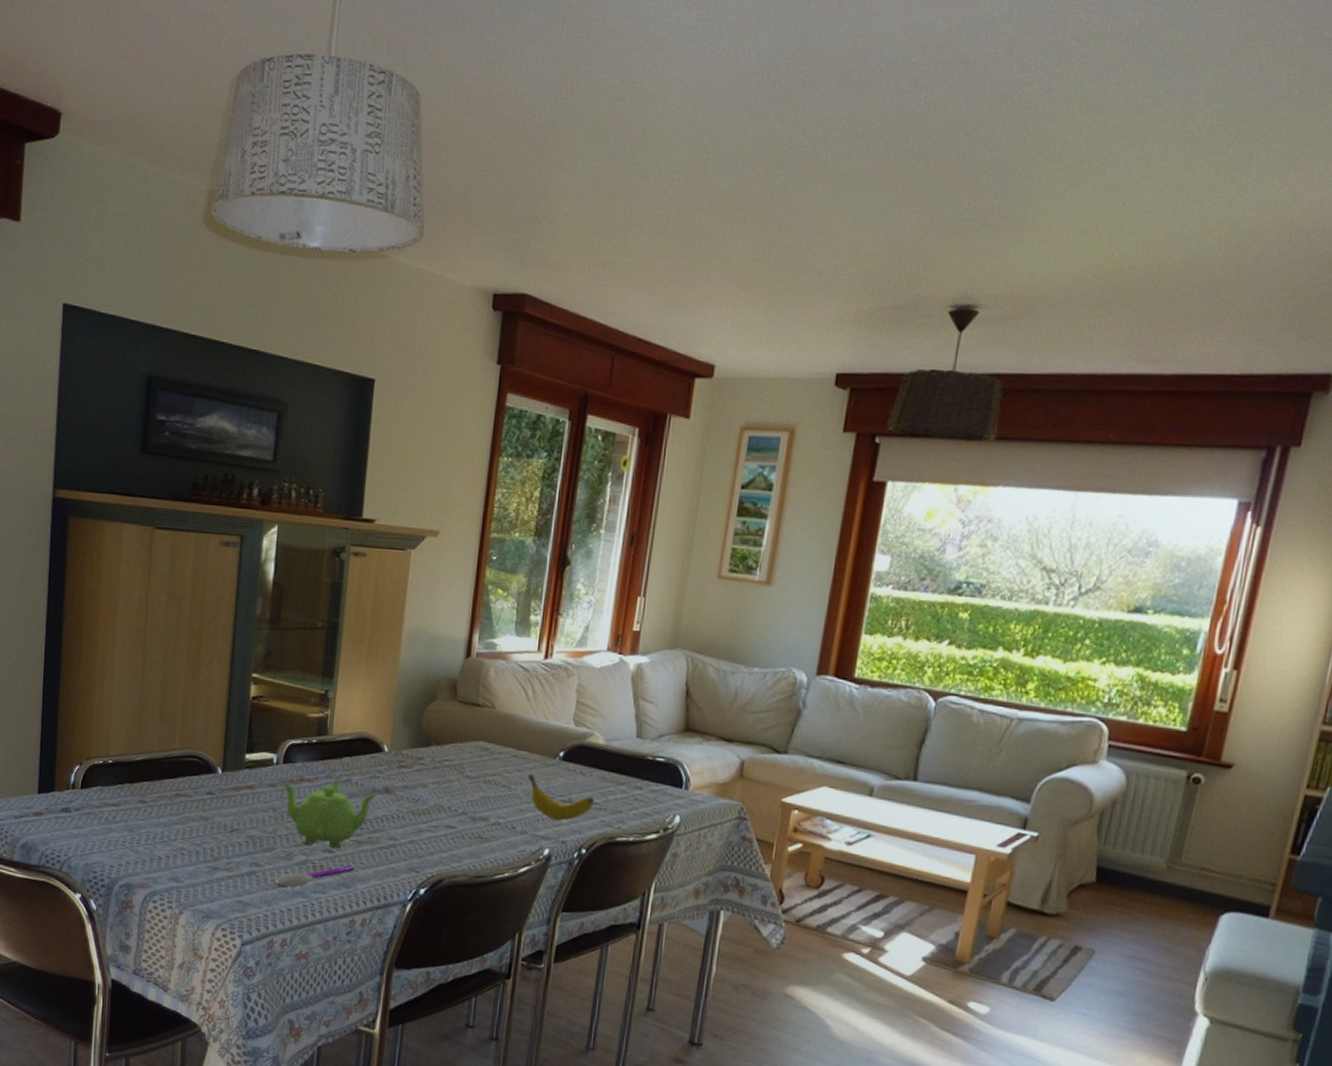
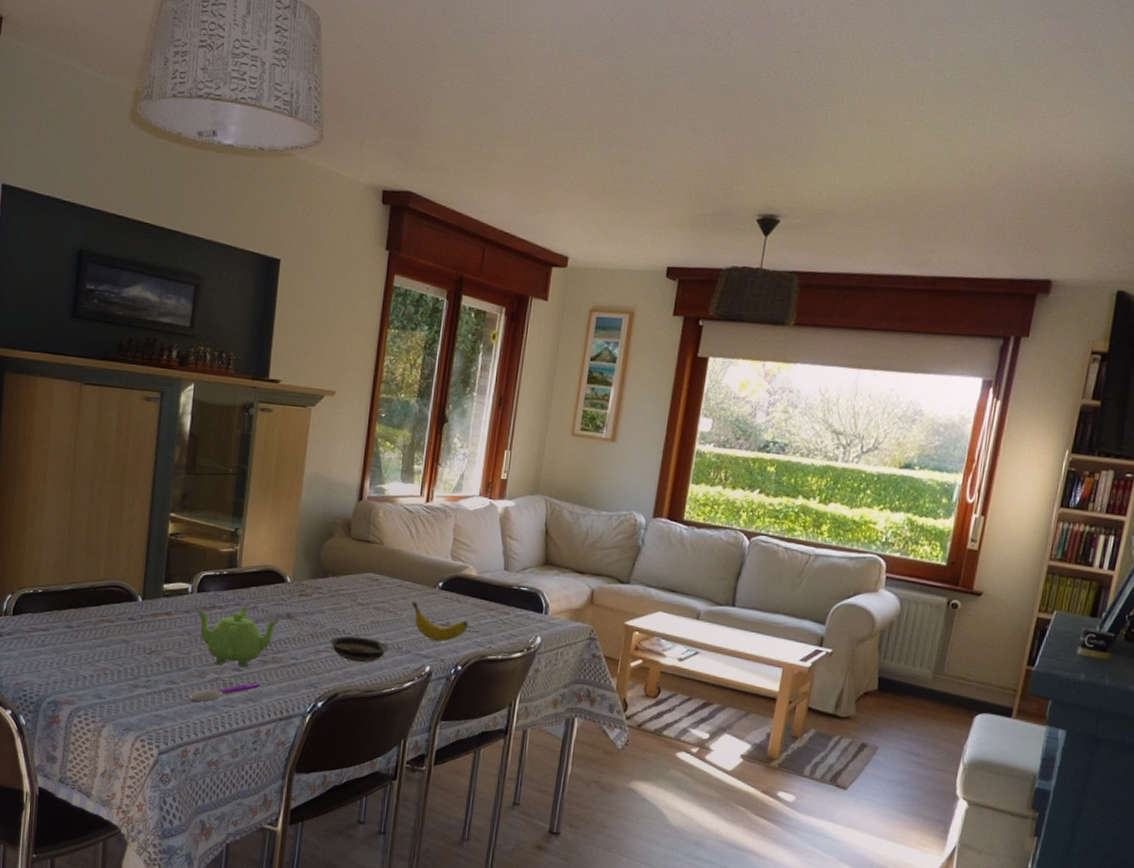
saucer: none [433,813,502,844] -> present [330,636,389,663]

